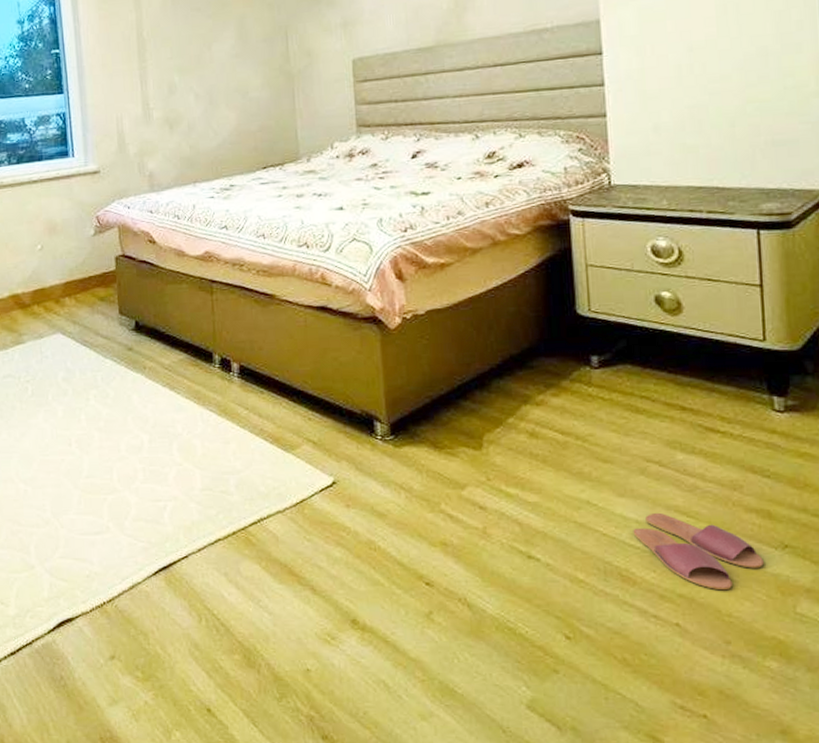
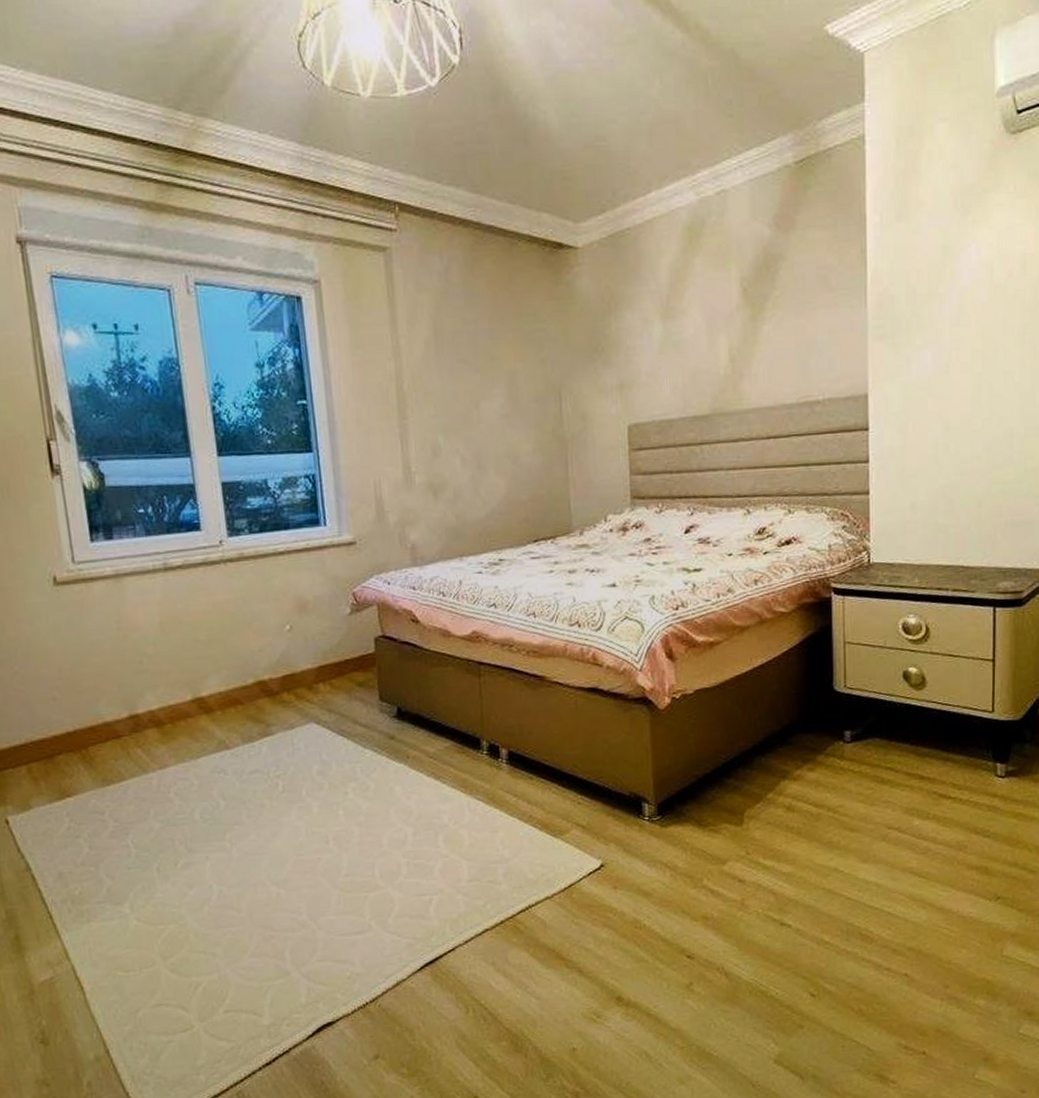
slippers: present [633,512,764,591] -> none [873,874,979,942]

